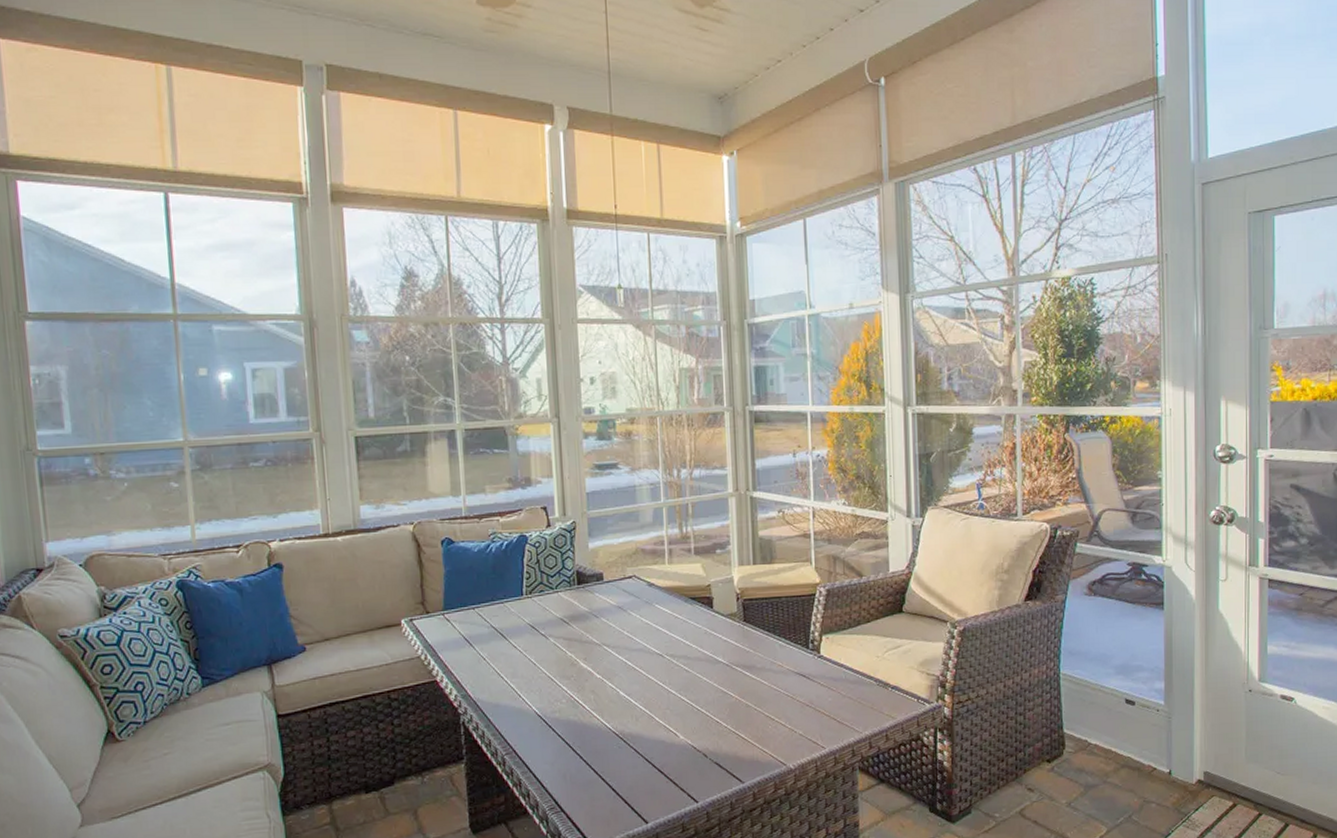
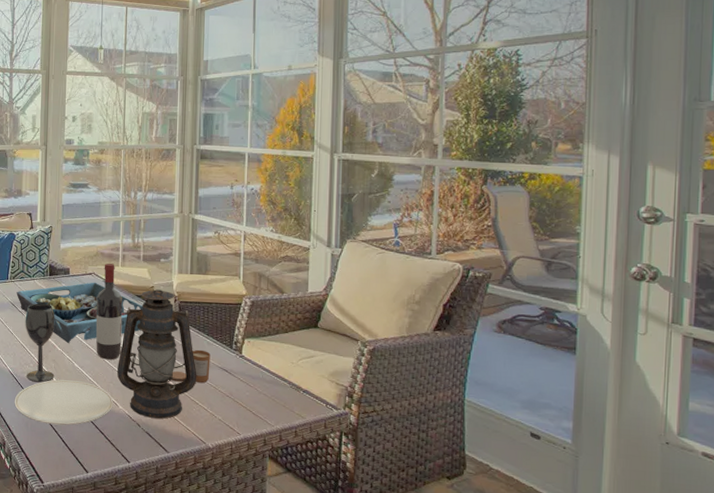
serving tray: none [535,587,699,667] -> present [16,282,143,343]
plate: none [545,712,672,772] -> present [14,379,113,426]
wine glass: none [550,620,595,722] -> present [25,303,55,383]
wine bottle: none [640,562,677,682] -> present [95,264,123,360]
lantern: none [673,587,771,745] -> present [116,289,197,419]
candle: none [739,654,785,697] -> present [170,349,211,383]

